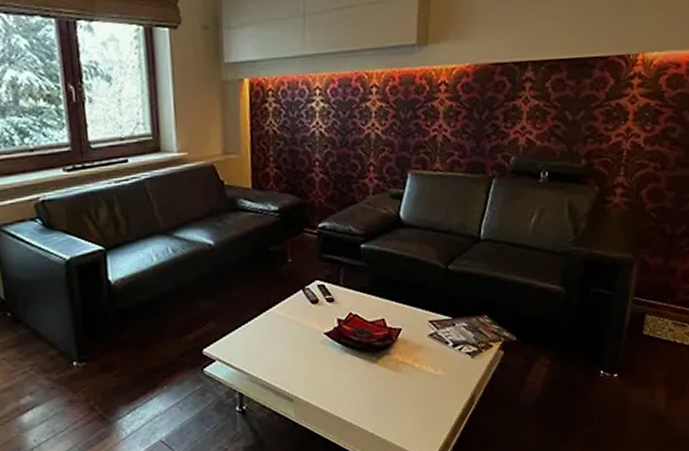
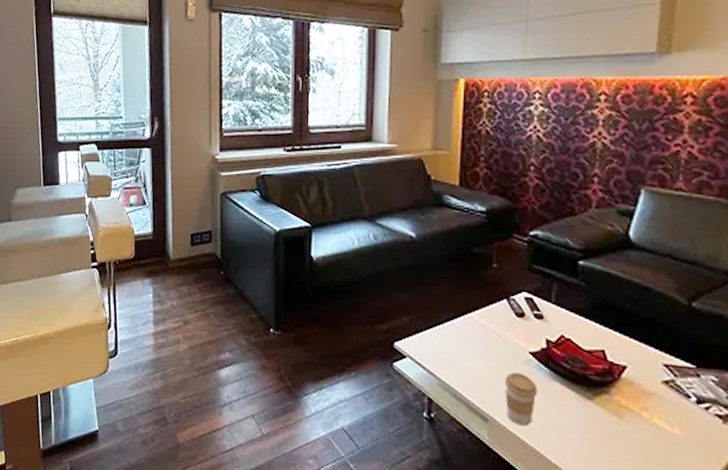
coffee cup: none [304,352,333,398] -> present [504,372,538,426]

